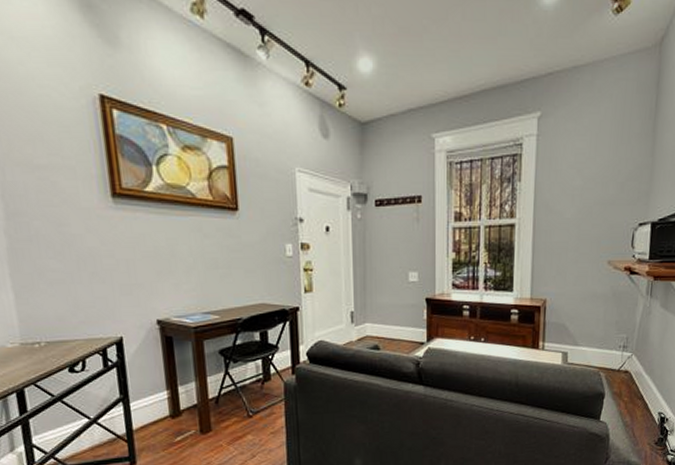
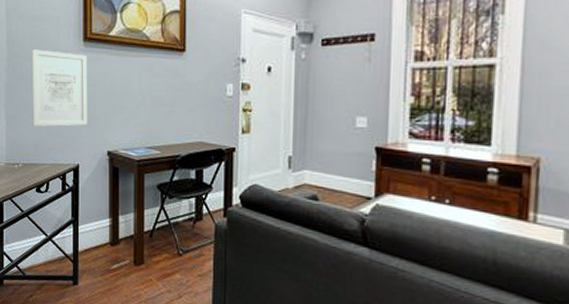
wall art: none [41,206,128,297] -> present [32,49,88,126]

